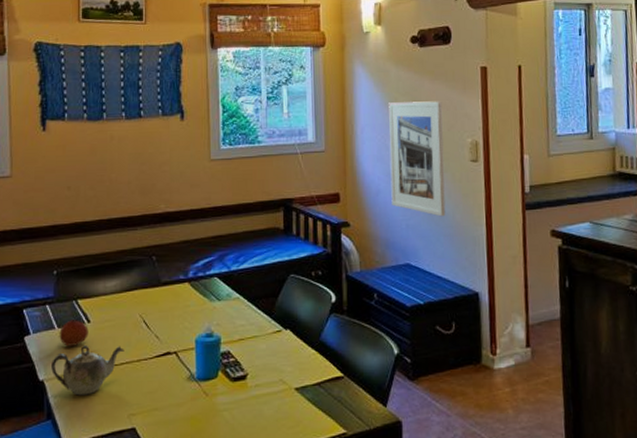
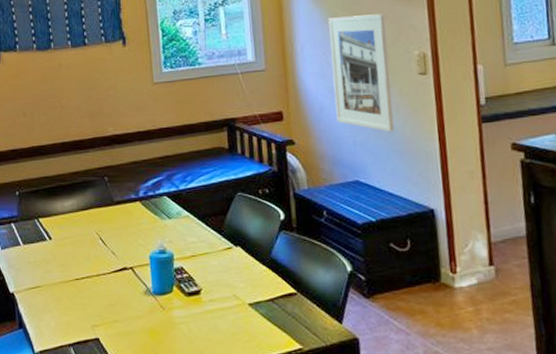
teapot: present [51,346,125,396] -> none [20,261,84,307]
fruit: present [59,320,89,346] -> none [24,237,51,262]

